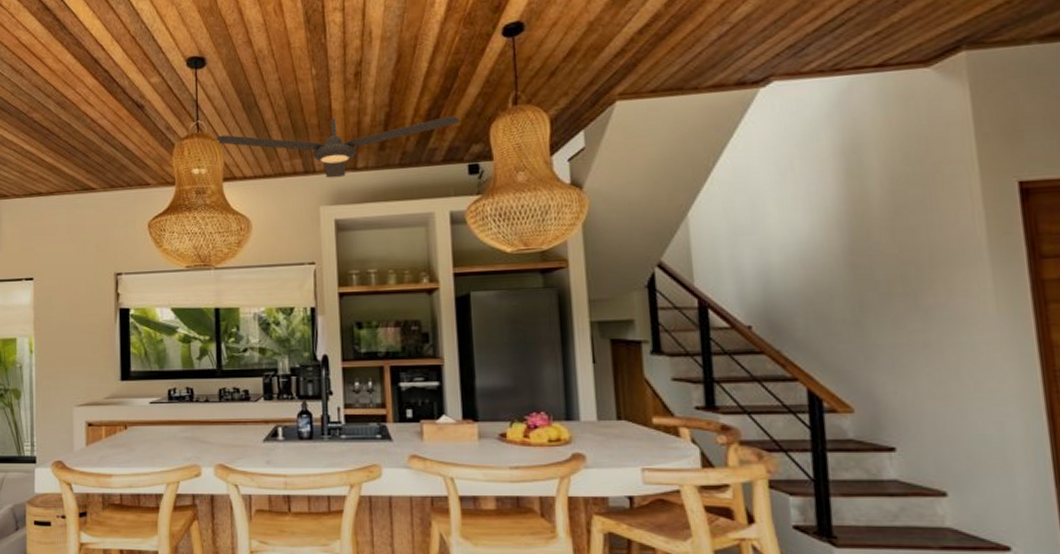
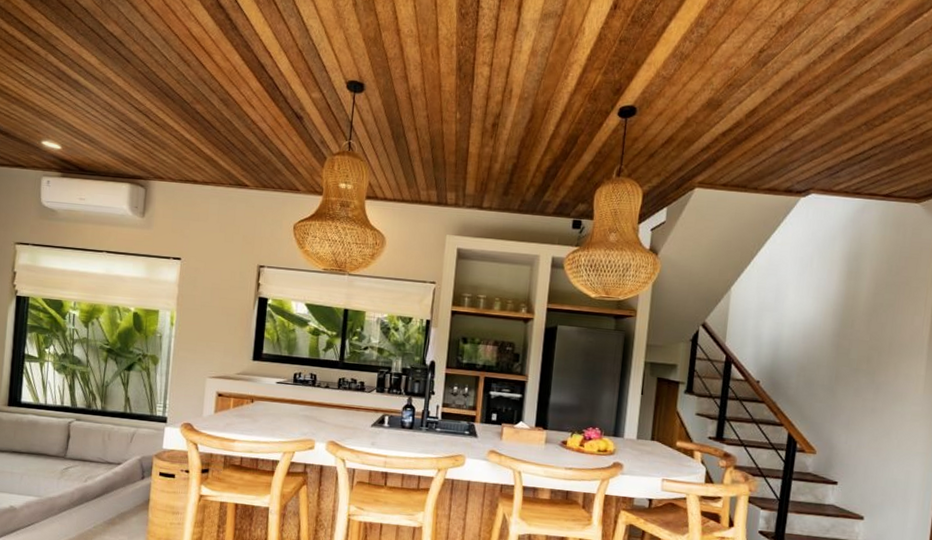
ceiling fan: present [214,116,460,179] -> none [363,157,573,213]

